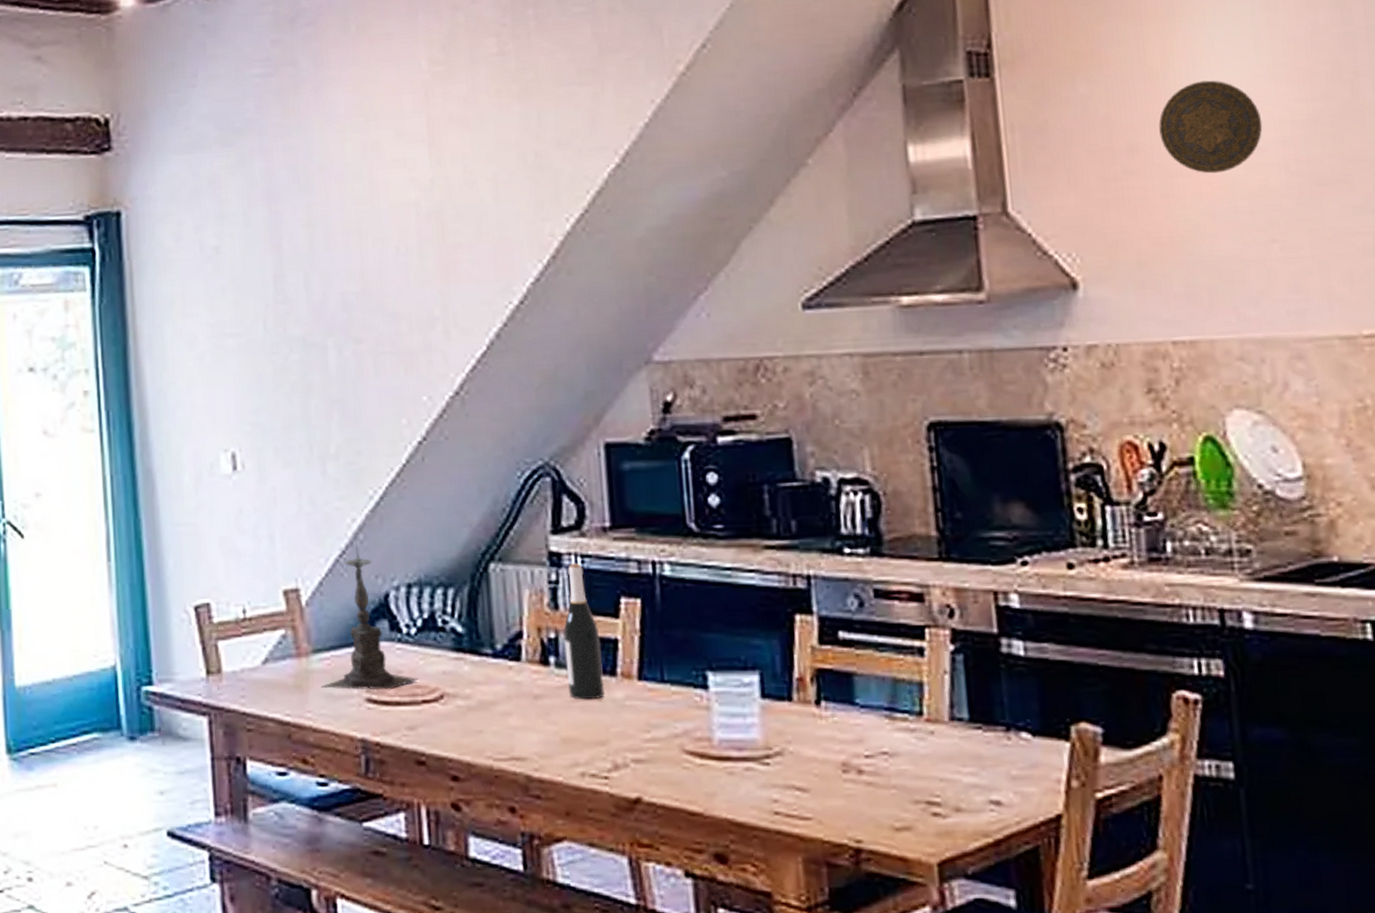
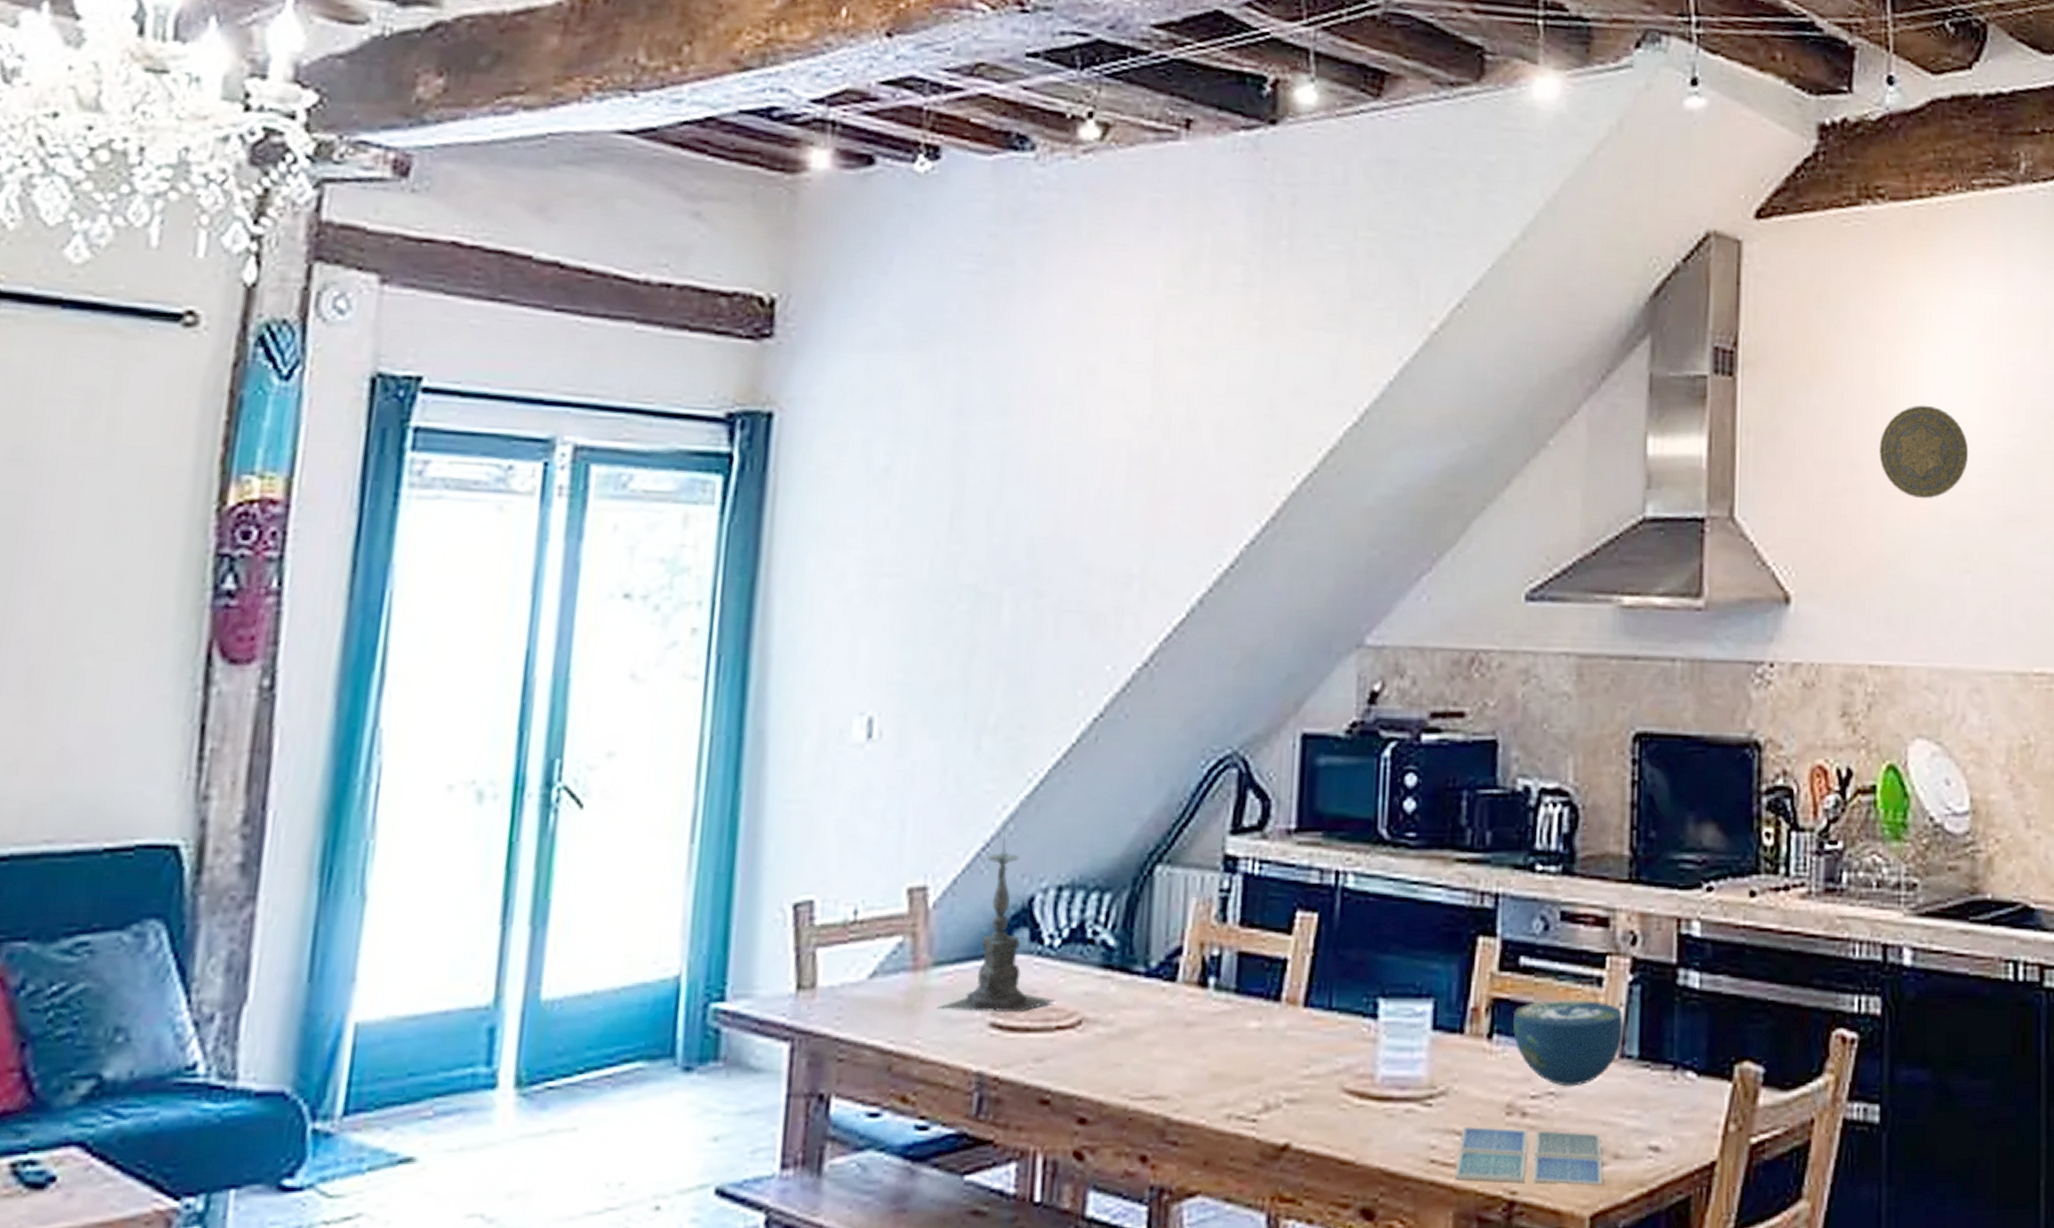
wine bottle: present [563,563,605,700] -> none [1226,869,1268,1029]
drink coaster: none [799,783,947,836] -> present [1455,1127,1603,1186]
bowl: none [839,668,951,747] -> present [1513,999,1624,1087]

